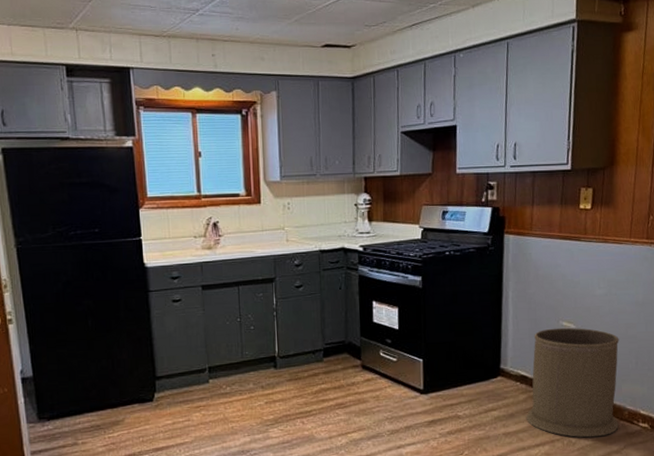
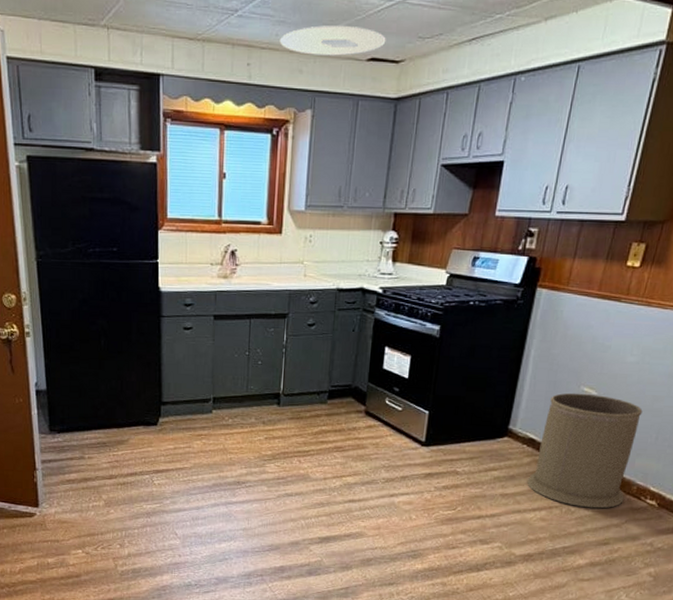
ceiling light: none [240,19,337,45] -> present [279,25,386,56]

